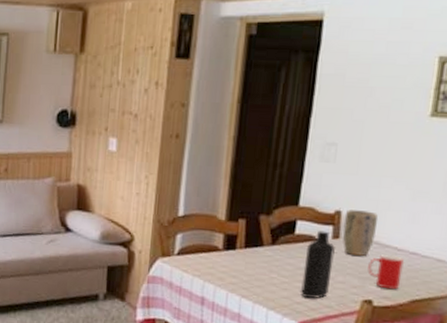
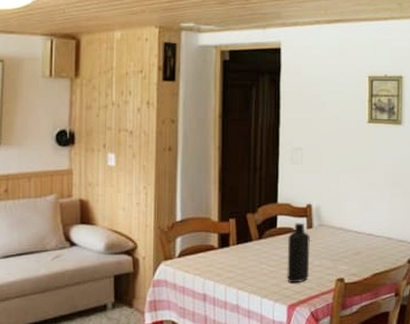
plant pot: present [342,209,379,256] -> none [314,203,340,241]
cup: present [368,255,405,290] -> none [337,238,364,267]

